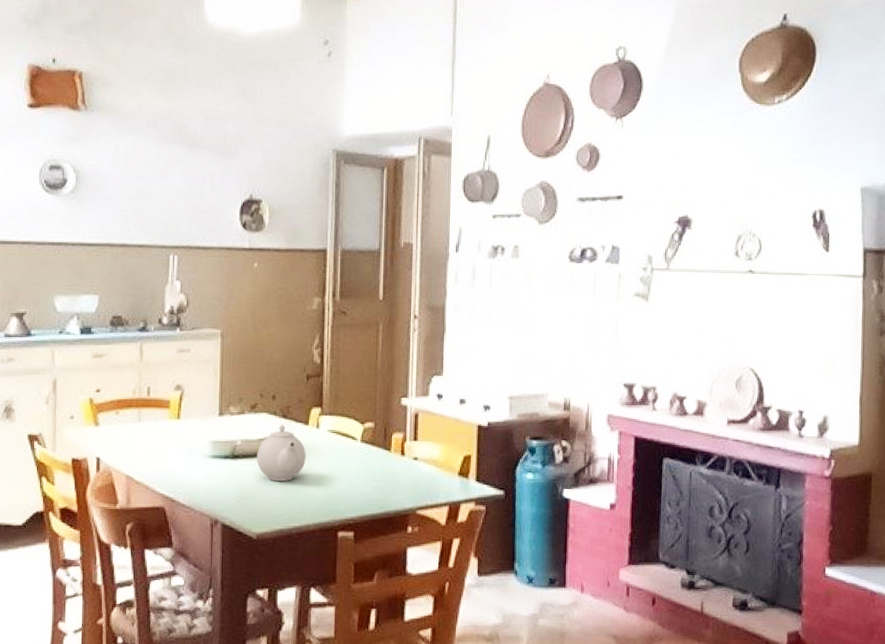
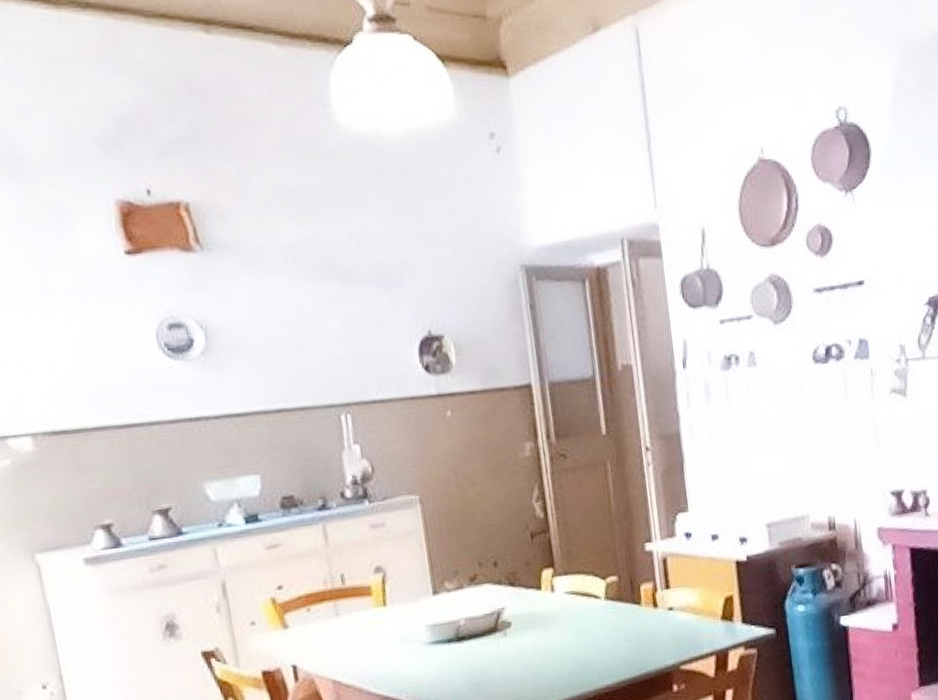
teapot: present [257,425,306,481] -> none [485,594,545,659]

